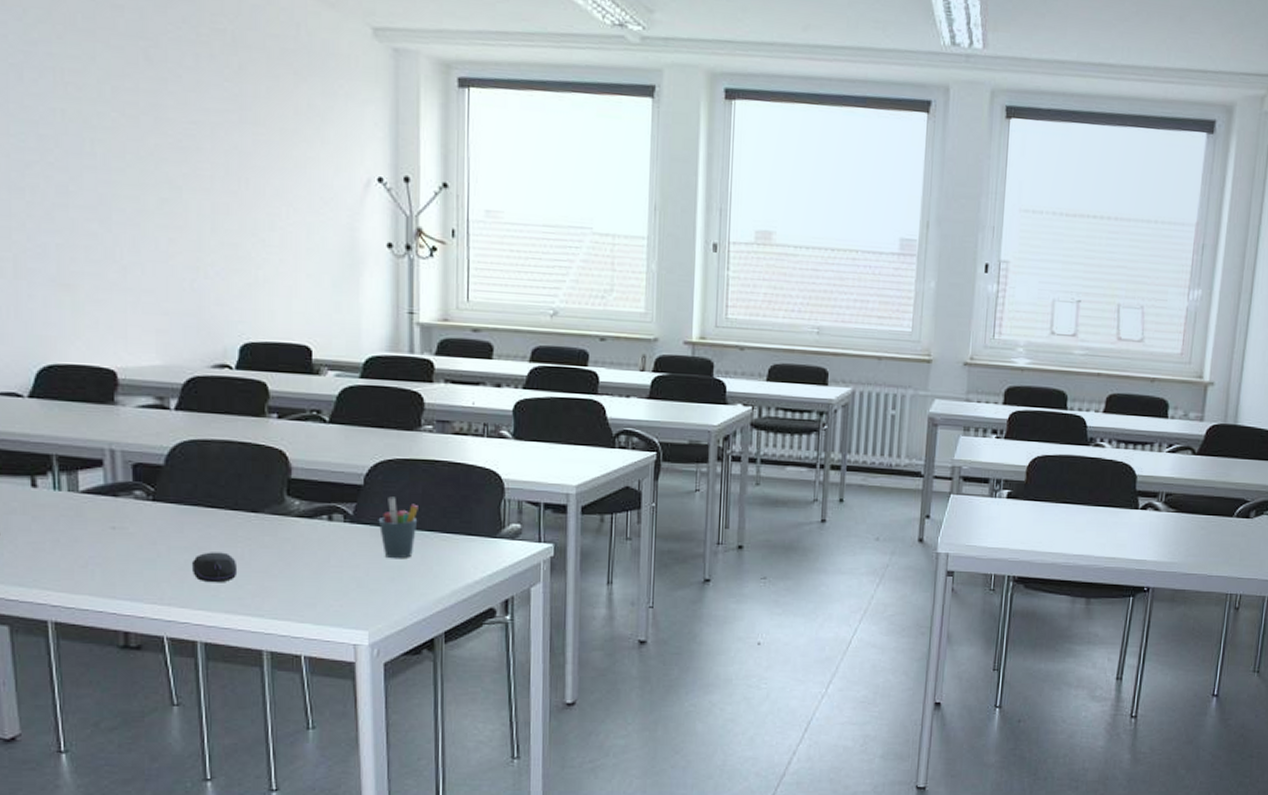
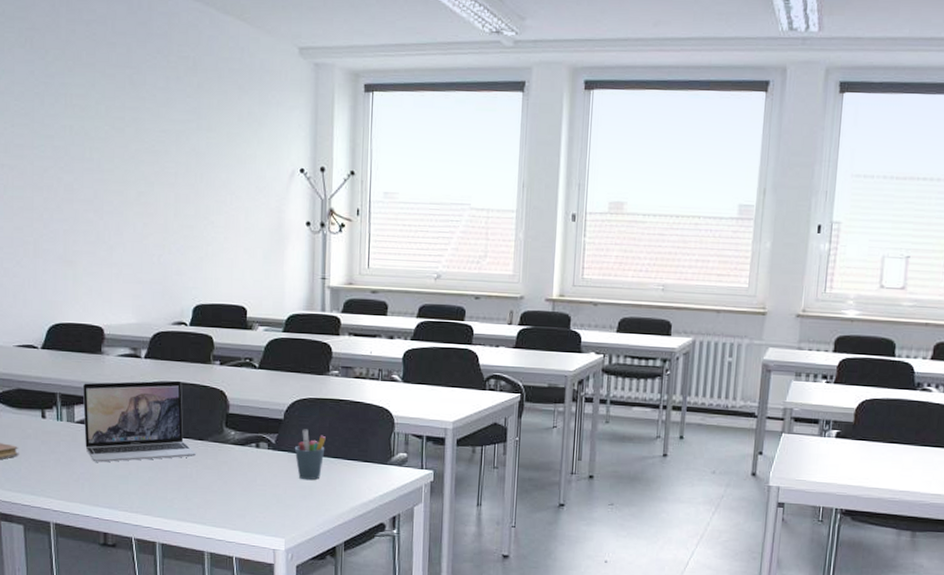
laptop: none [88,437,250,543] -> present [82,380,197,463]
computer mouse: present [191,552,238,583] -> none [153,471,188,496]

